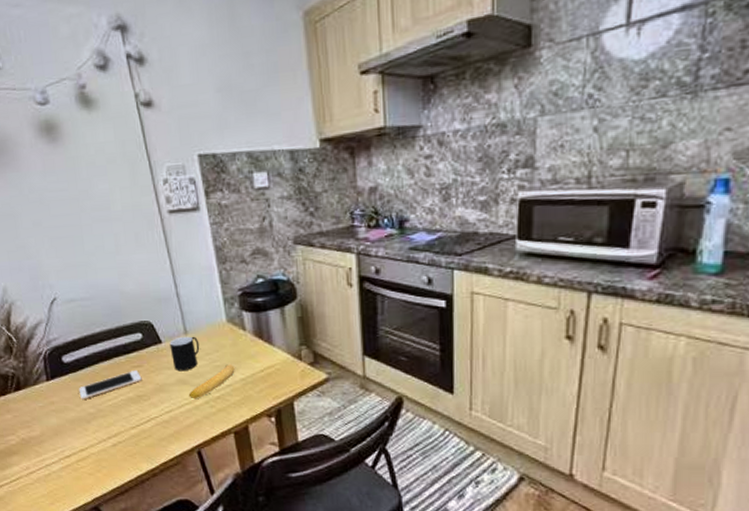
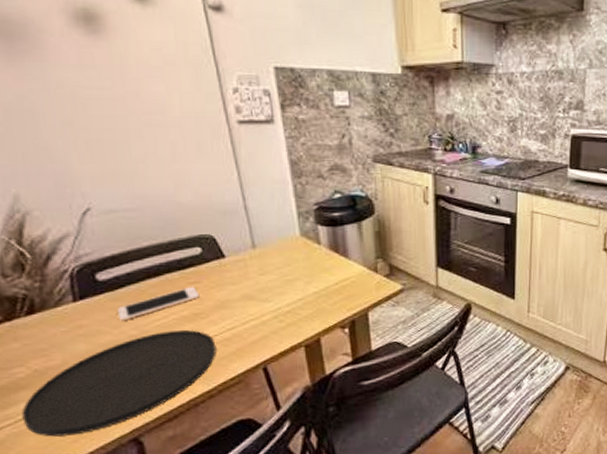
plate: none [14,411,158,498] -> present [21,330,217,437]
cup: present [169,336,200,372] -> none [234,250,270,287]
banana: present [188,364,235,398] -> none [254,278,308,314]

